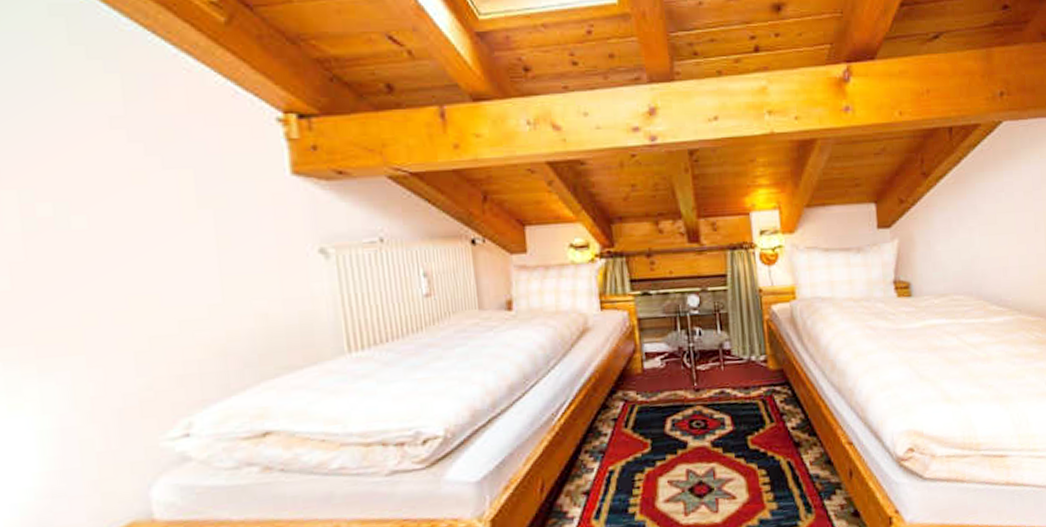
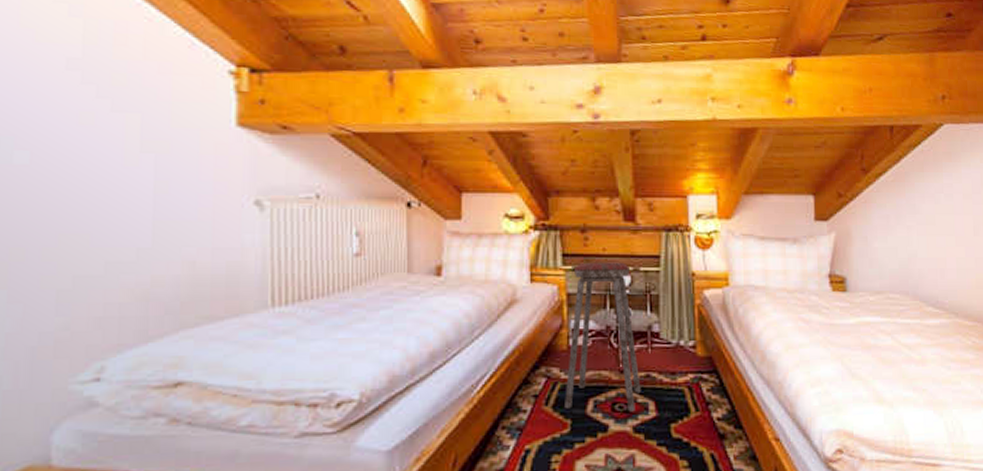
music stool: none [643,283,717,430] -> present [565,262,641,412]

